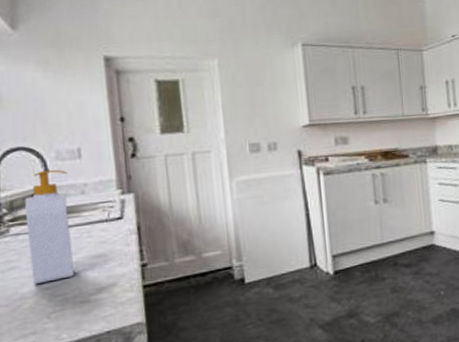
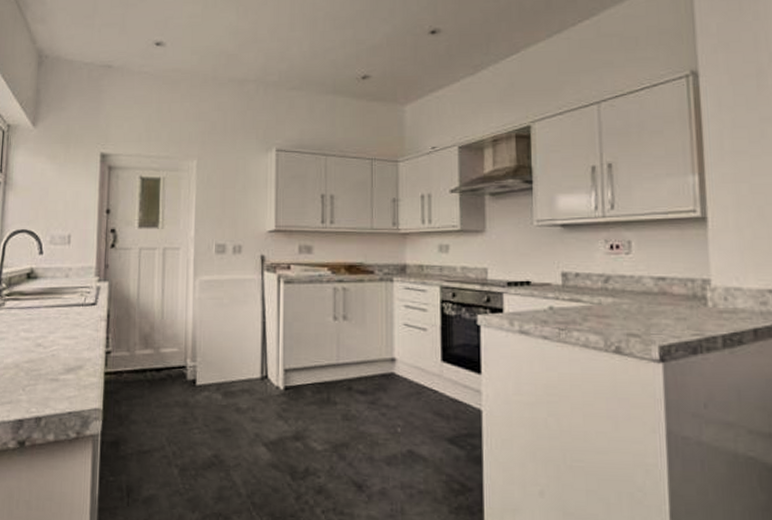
soap bottle: present [25,169,75,285] -> none [15,252,58,357]

